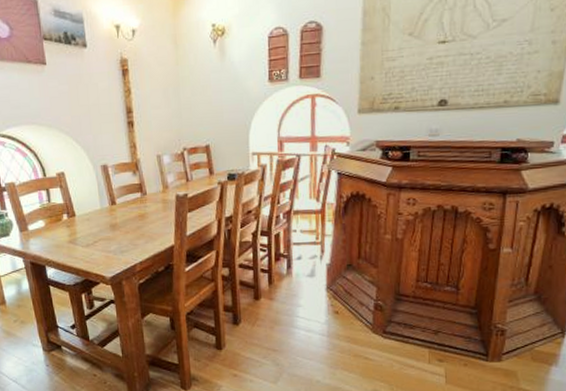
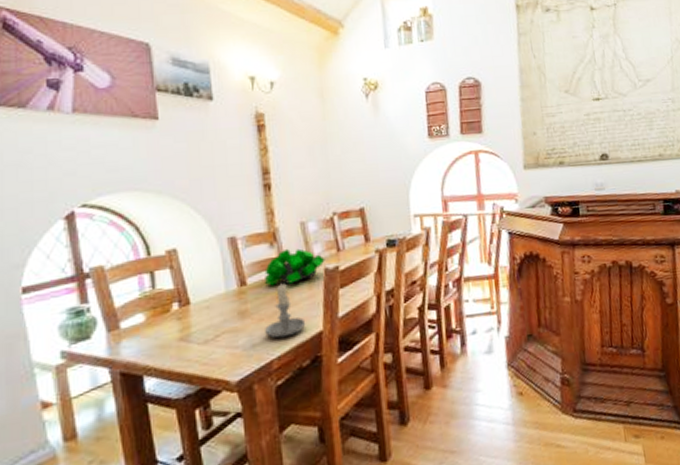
plant: none [129,176,177,207] -> present [264,248,325,286]
candle: none [130,205,161,248] -> present [265,283,306,338]

